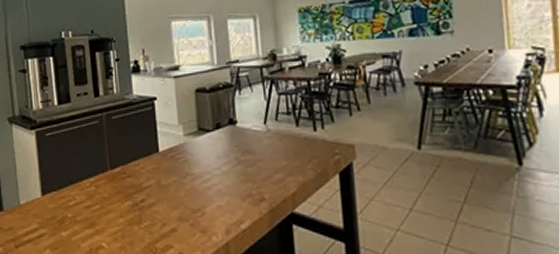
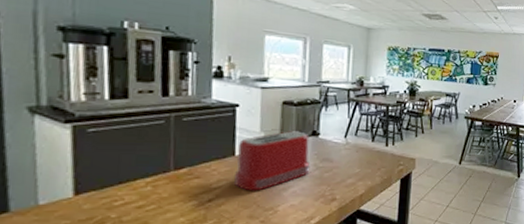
toaster: none [161,121,232,190] -> present [234,131,310,191]

